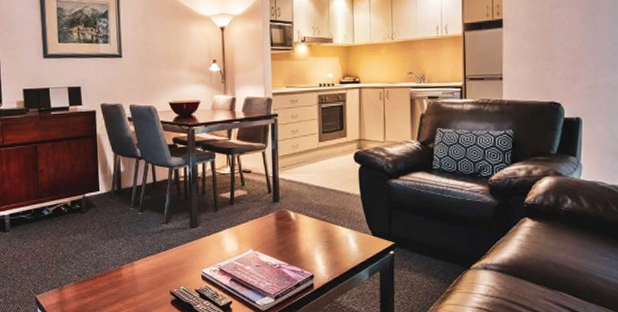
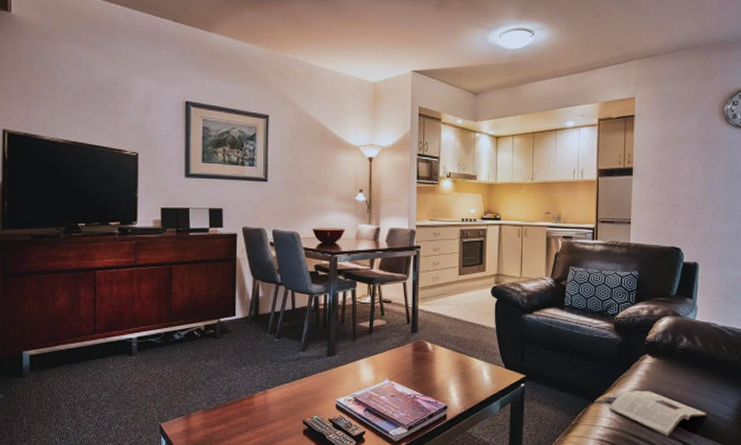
magazine: none [486,256,596,304] -> present [608,391,706,437]

